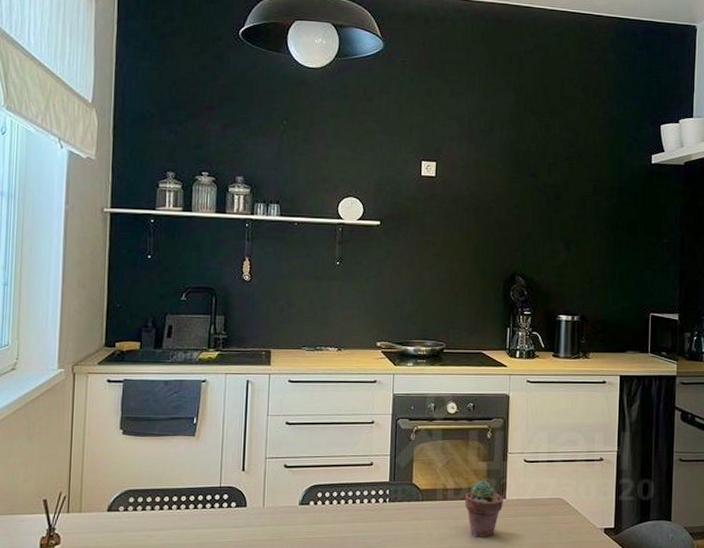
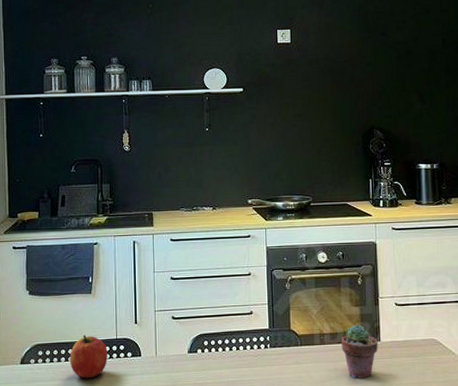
apple: none [164,482,209,530] -> present [69,335,108,379]

